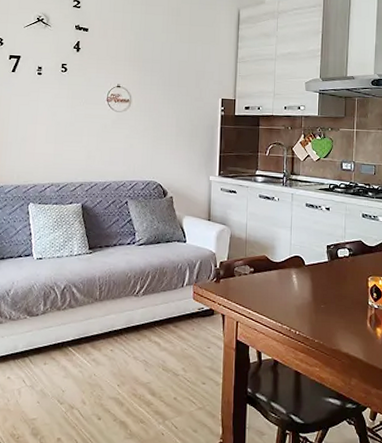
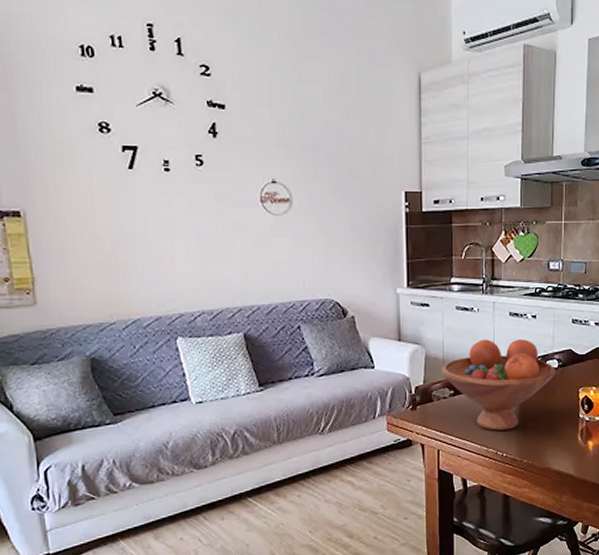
fruit bowl: none [244,225,347,310] -> present [442,339,556,431]

